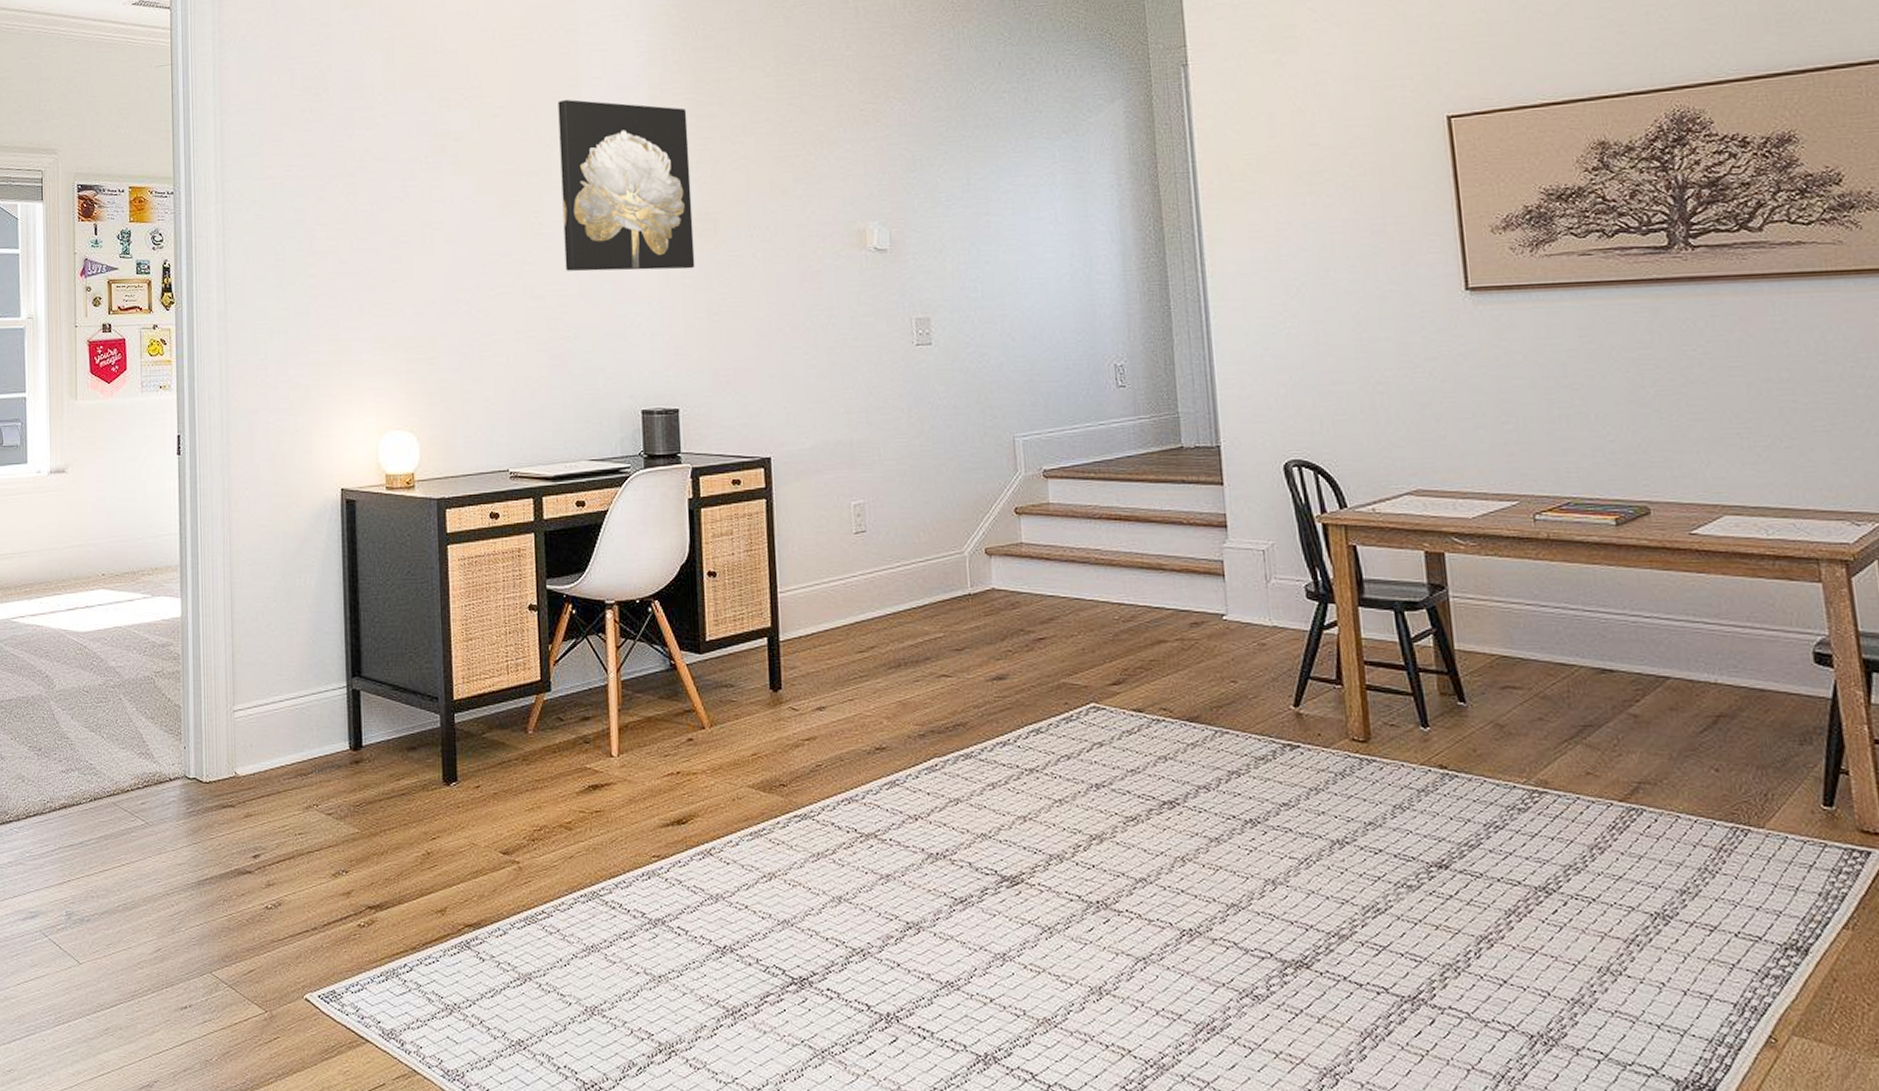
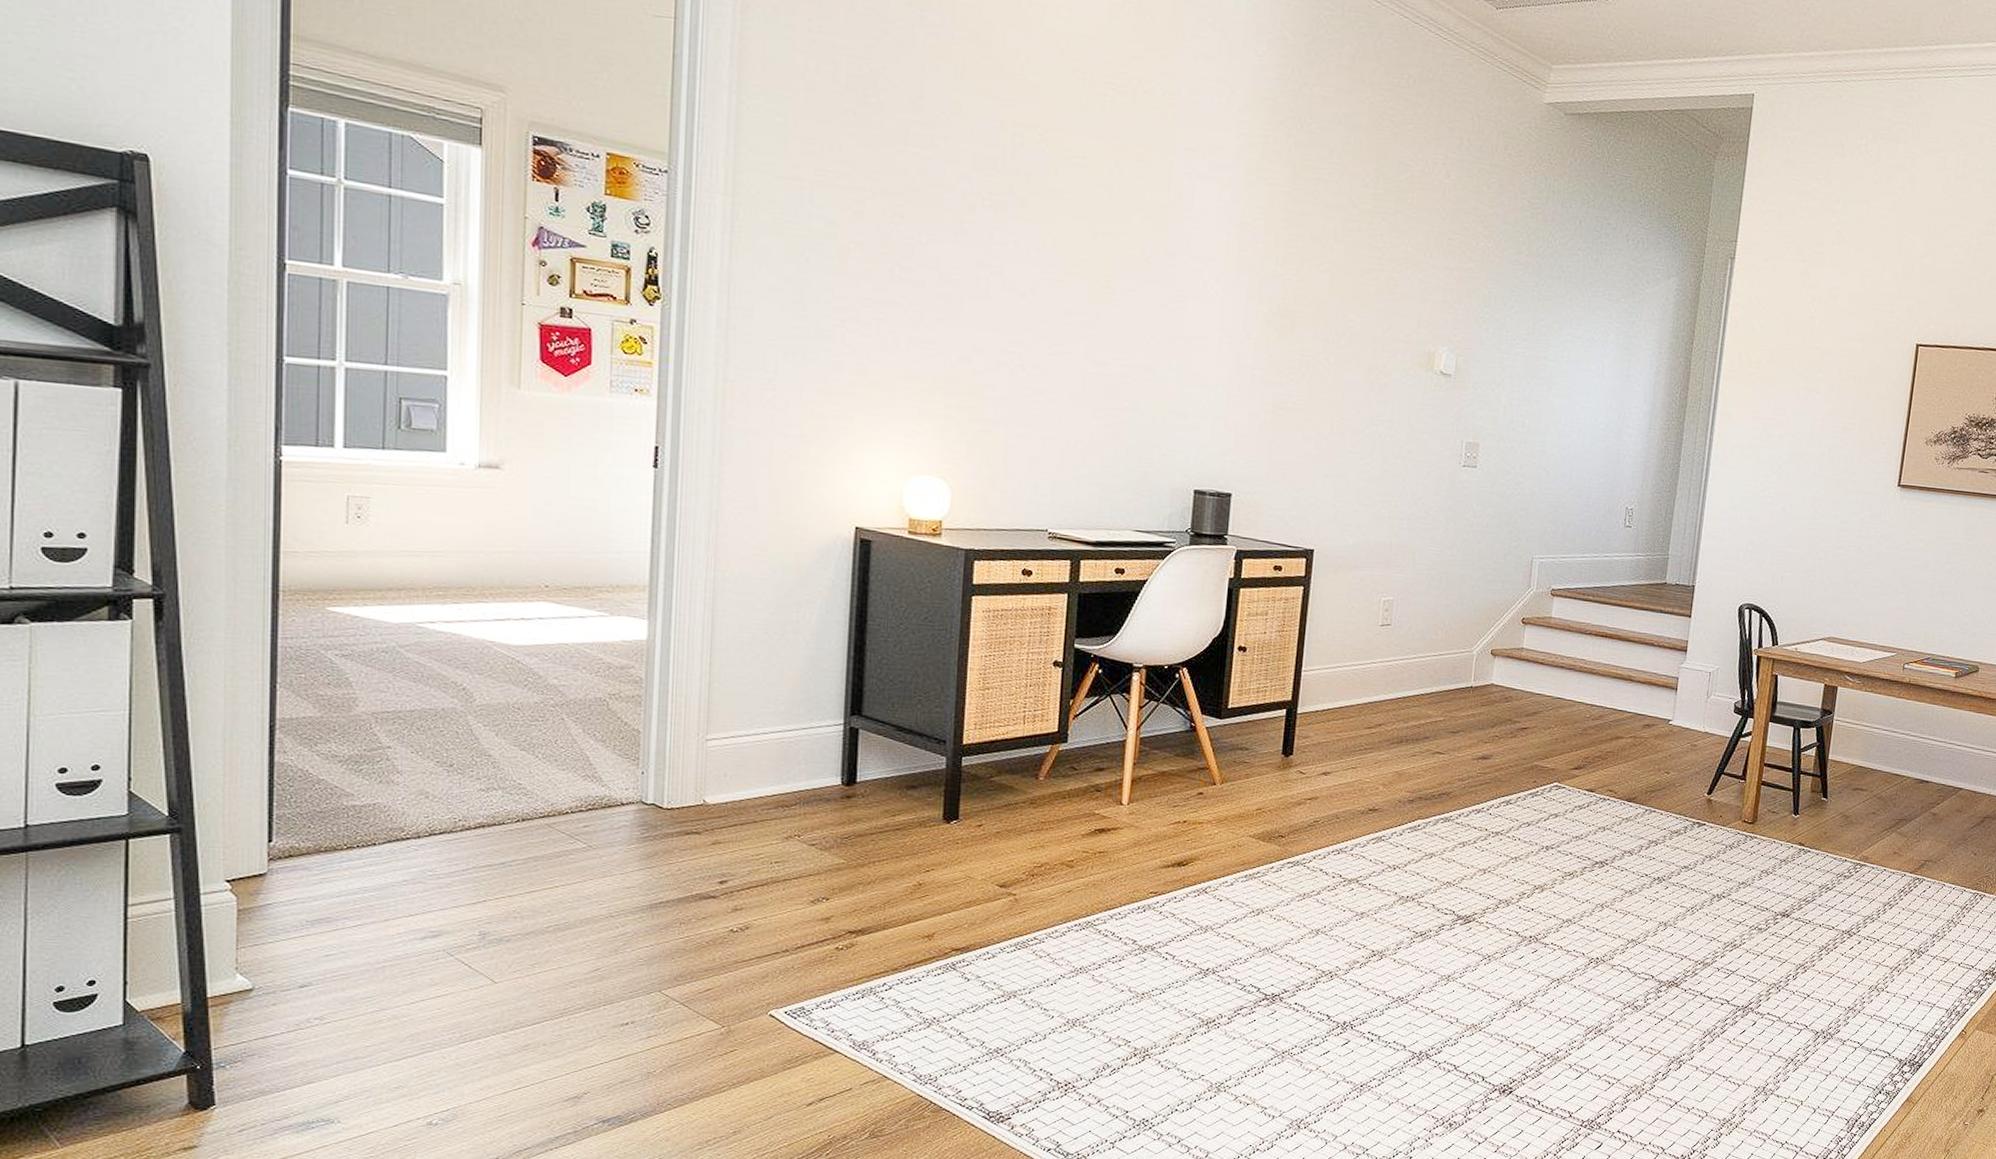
wall art: present [558,99,695,272] -> none [1133,164,1281,362]

